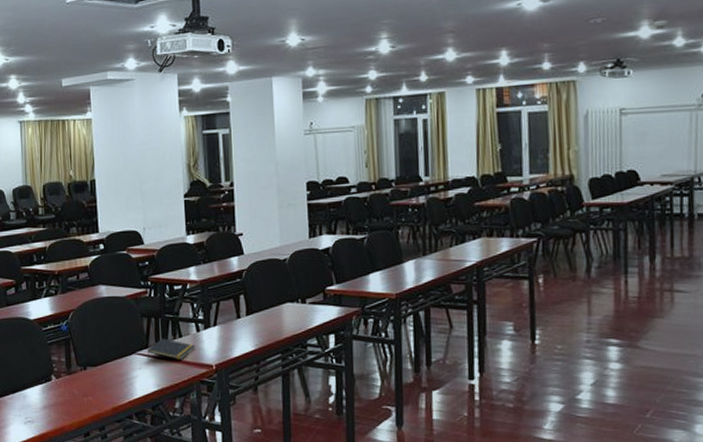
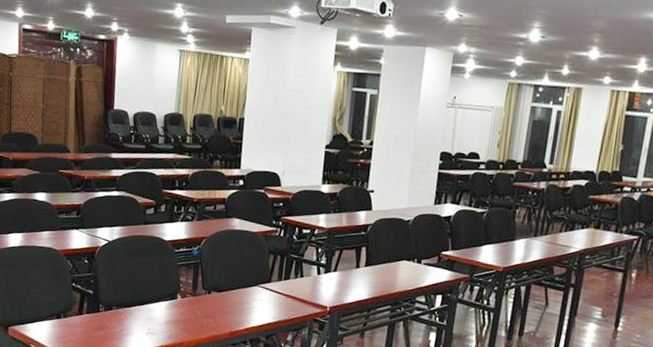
notepad: present [146,338,196,360] -> none [268,276,315,298]

